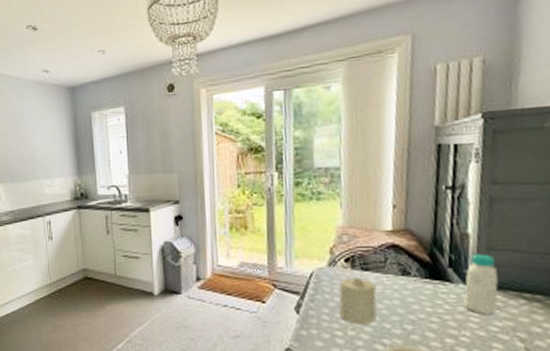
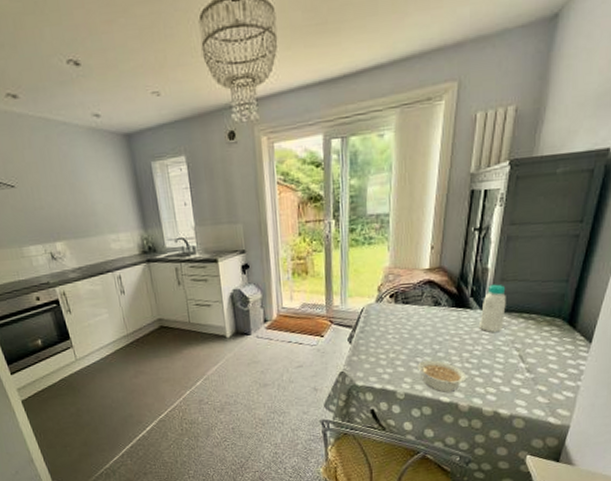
candle: present [338,277,377,325] -> none [383,309,414,349]

